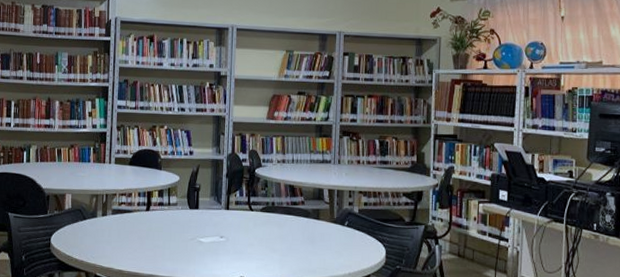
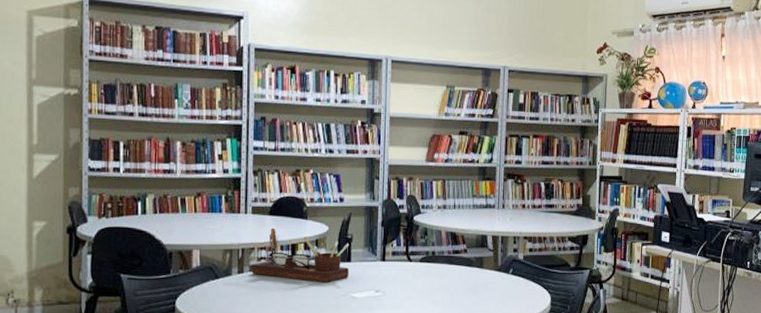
desk organizer: none [113,176,198,228] -> present [251,227,350,283]

